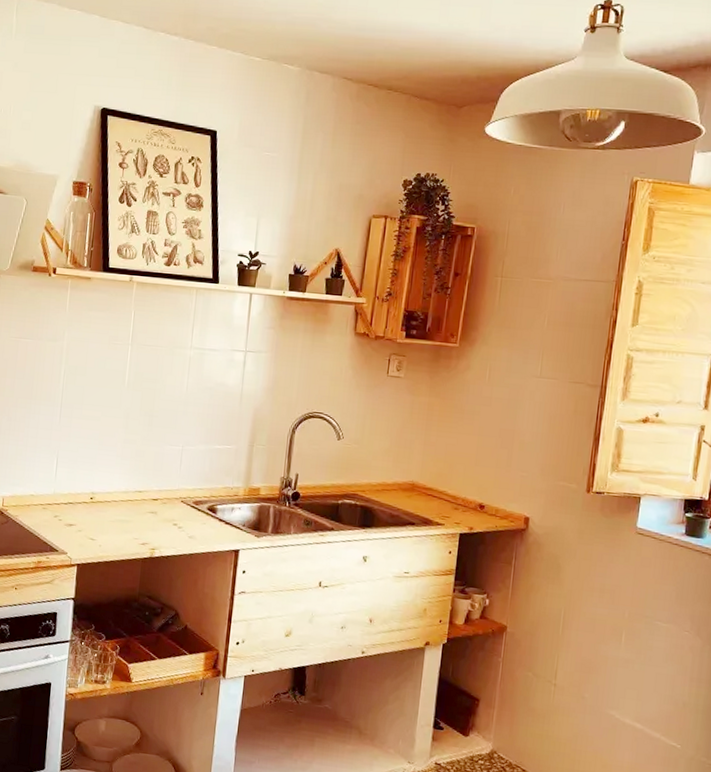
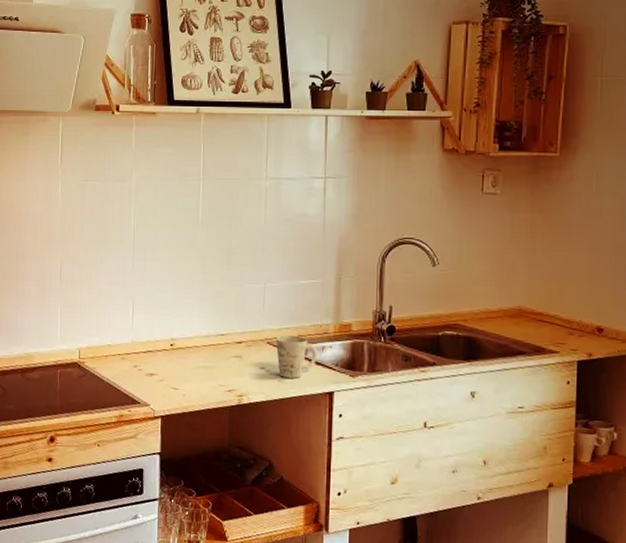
mug: none [189,495,228,536] -> present [276,335,318,378]

